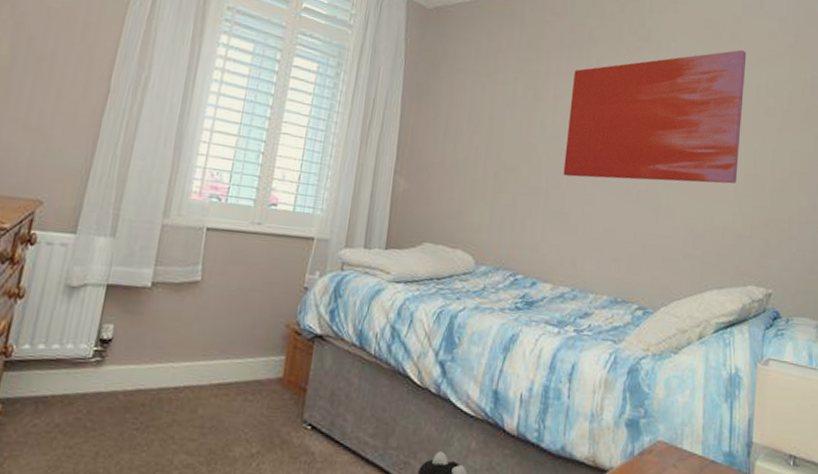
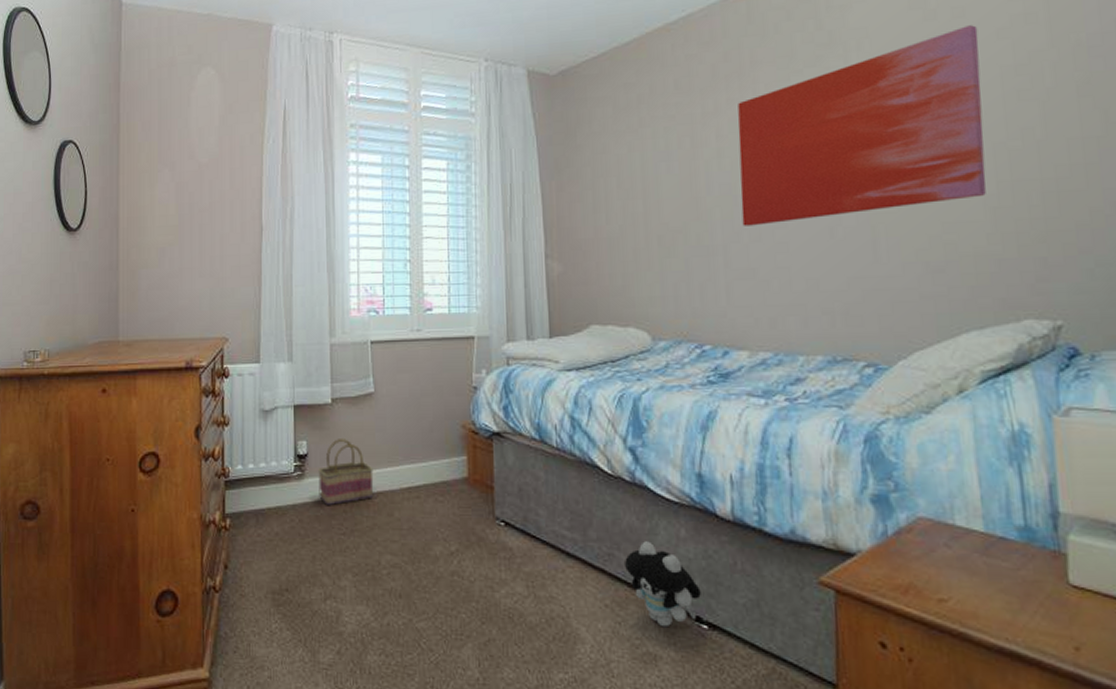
basket: none [116,326,184,398] -> present [318,439,374,506]

